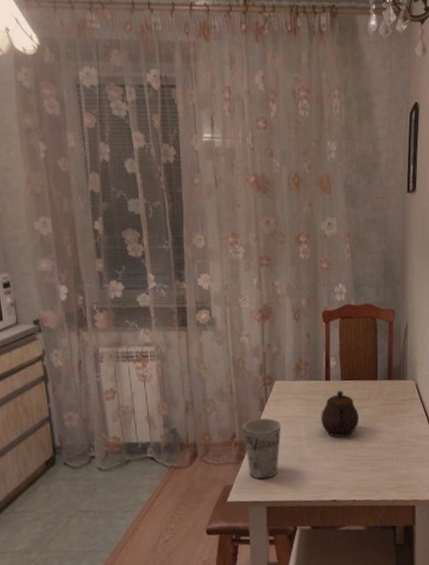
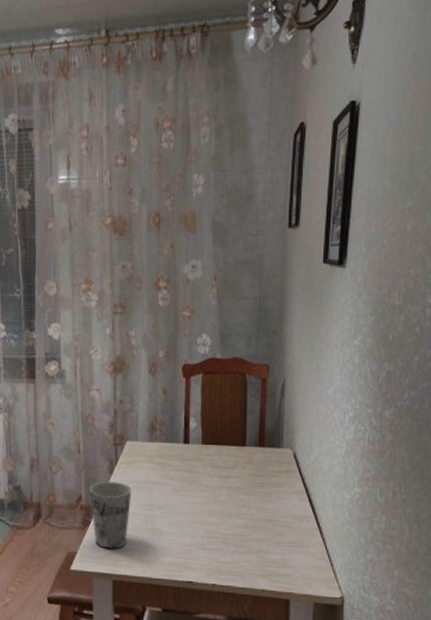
teapot: present [321,390,360,437] -> none [177,455,223,509]

